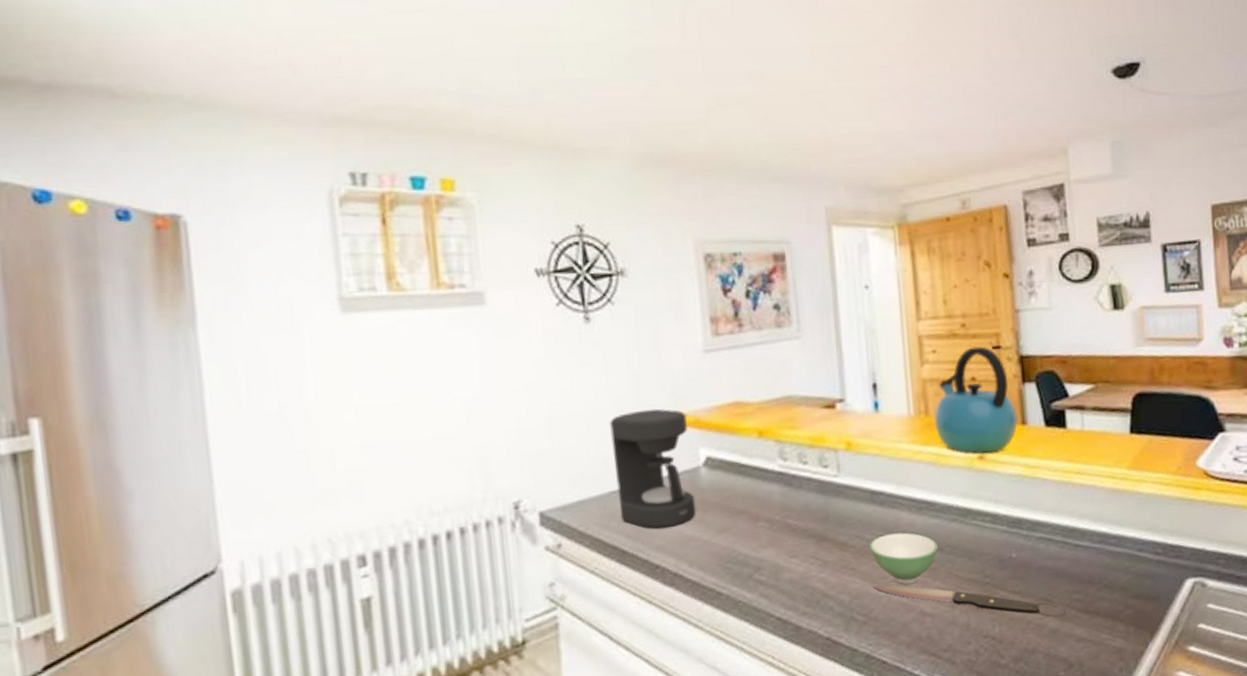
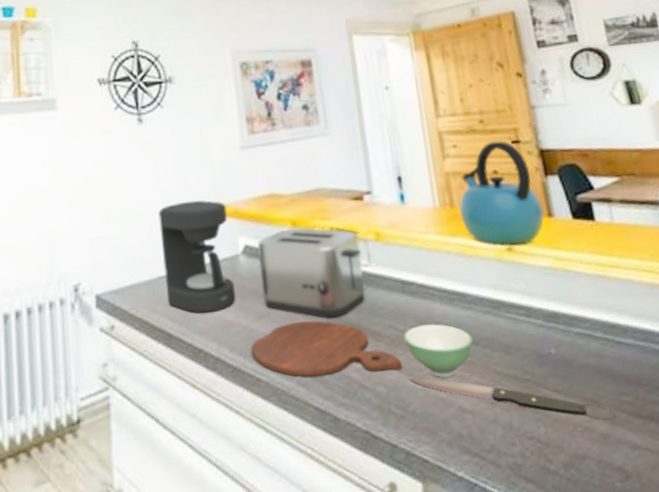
cutting board: none [711,532,866,589] -> present [251,320,402,378]
toaster: none [720,437,833,530] -> present [257,227,366,318]

